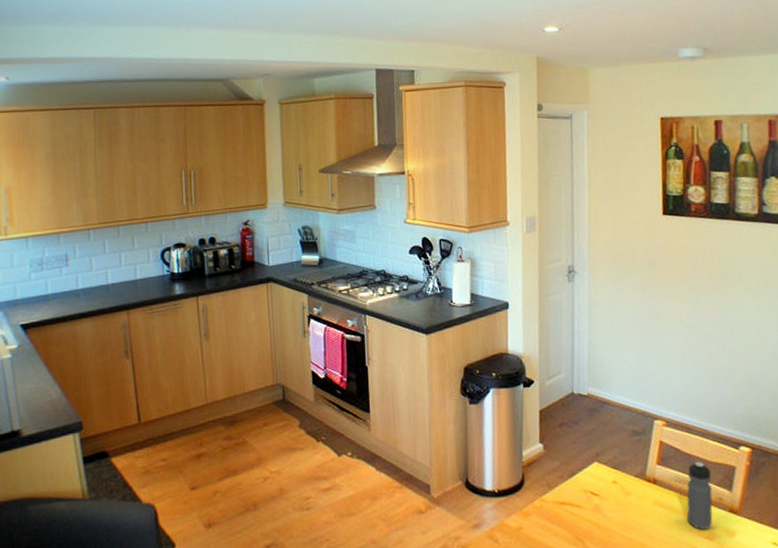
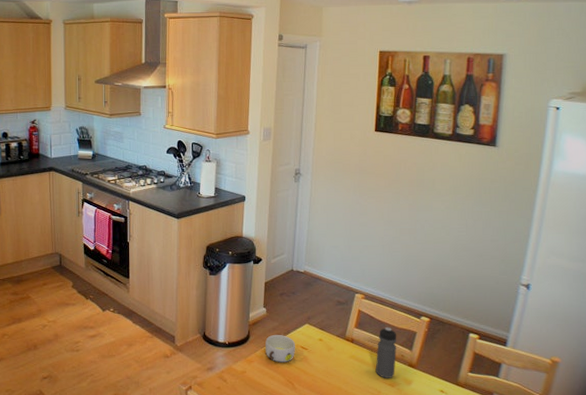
bowl: none [544,477,584,514] -> present [265,334,295,363]

